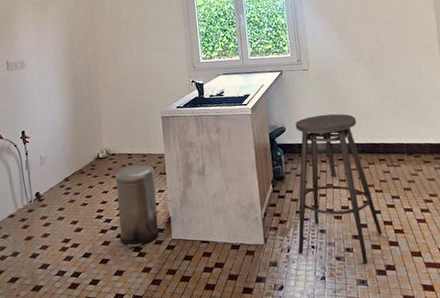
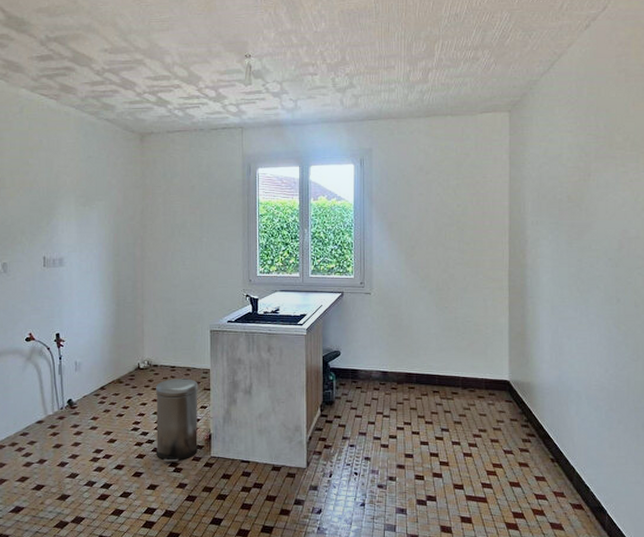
stool: present [295,113,382,264] -> none [340,341,427,493]

